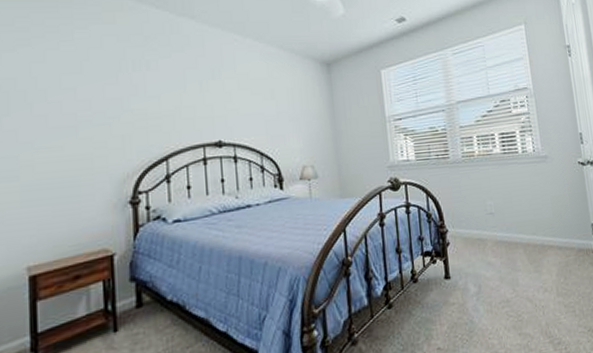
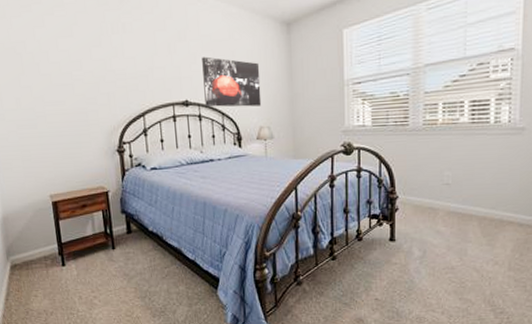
wall art: none [238,95,304,148] -> present [202,56,262,107]

